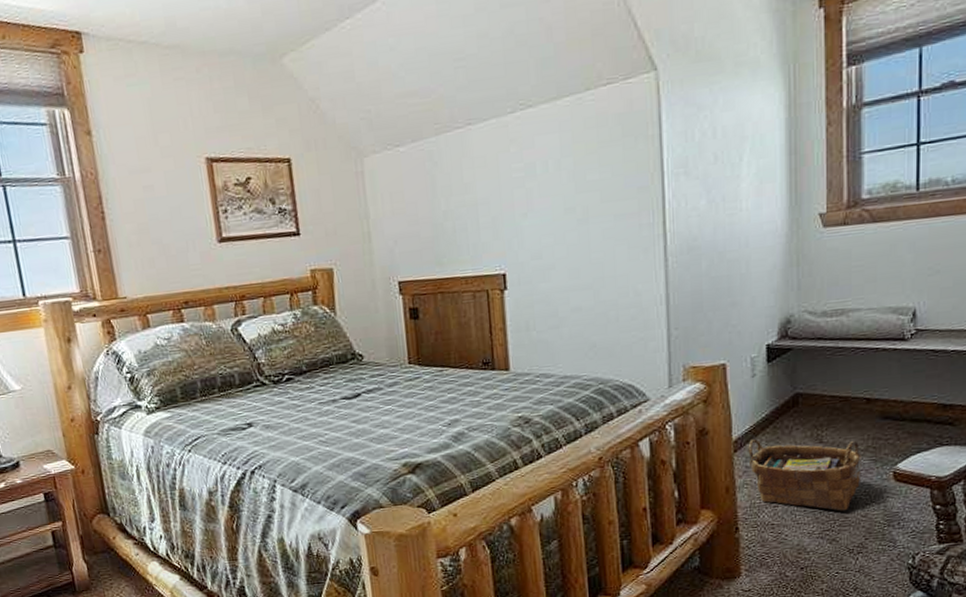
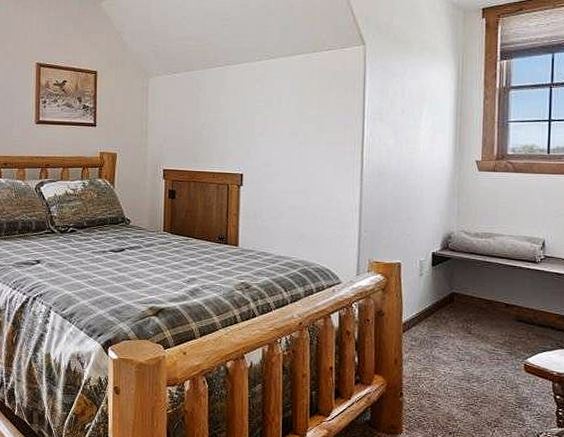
woven basket: present [748,439,863,511] -> none [413,324,501,391]

